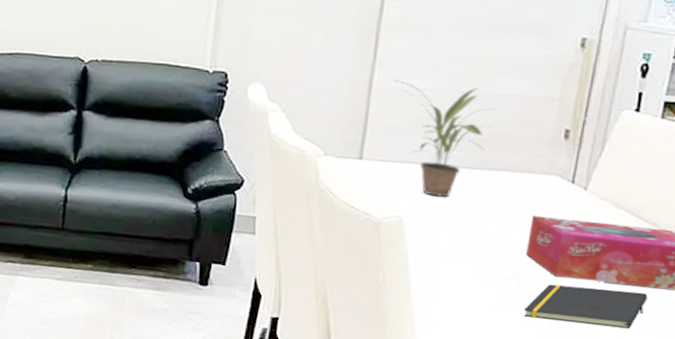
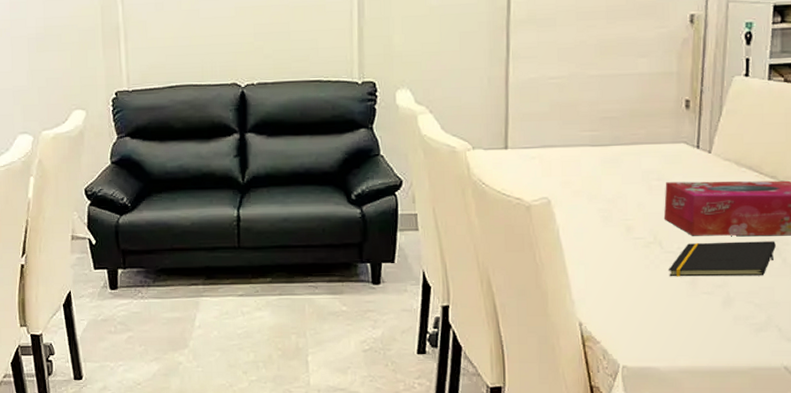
potted plant: present [392,79,496,197] -> none [526,69,622,175]

